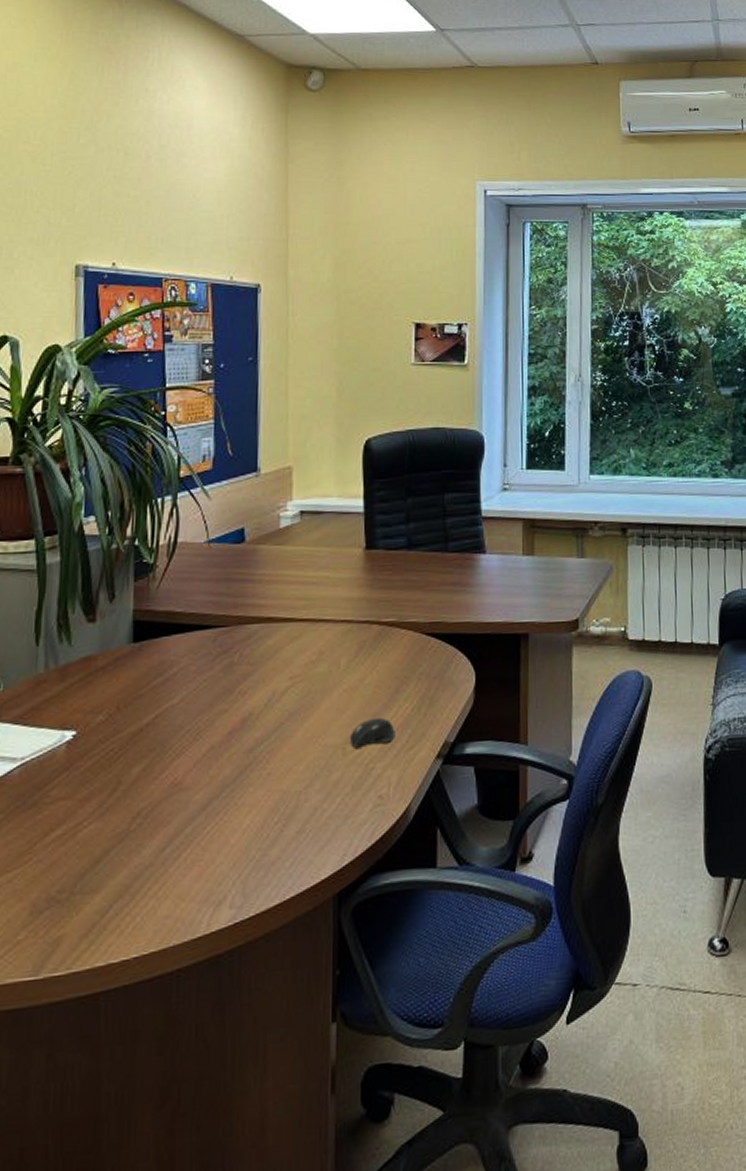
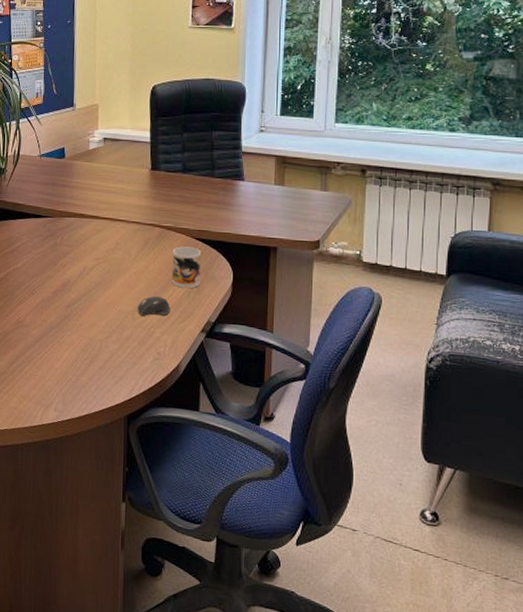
mug: none [396,646,433,702] -> present [171,246,201,288]

